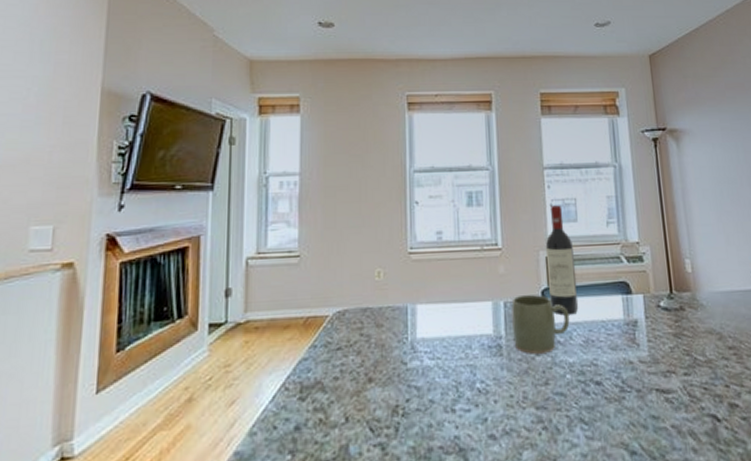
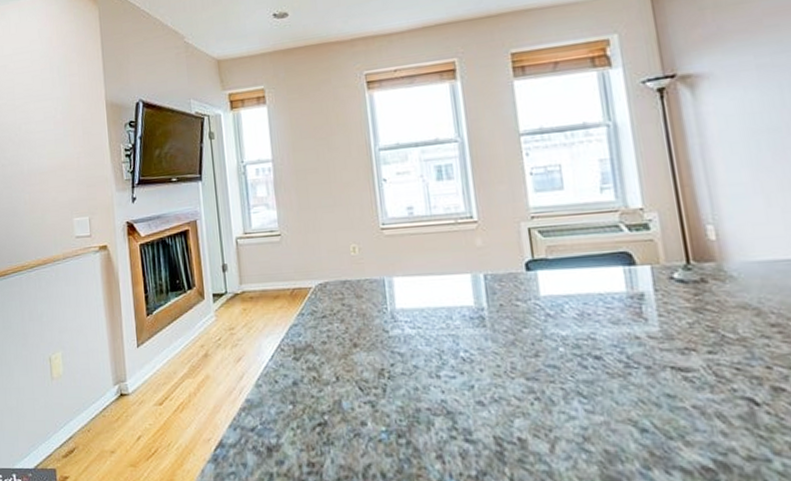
mug: present [510,294,570,354] -> none [492,266,561,326]
wine bottle: present [545,205,579,315] -> none [526,173,570,288]

